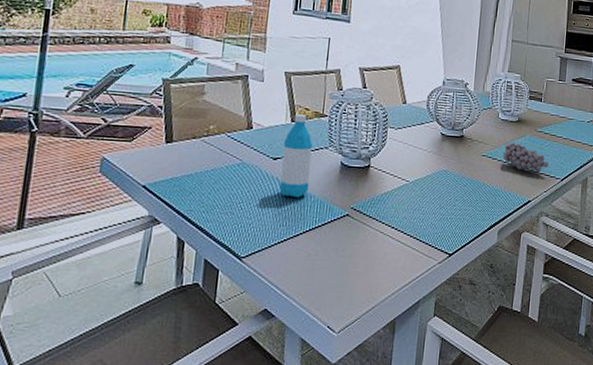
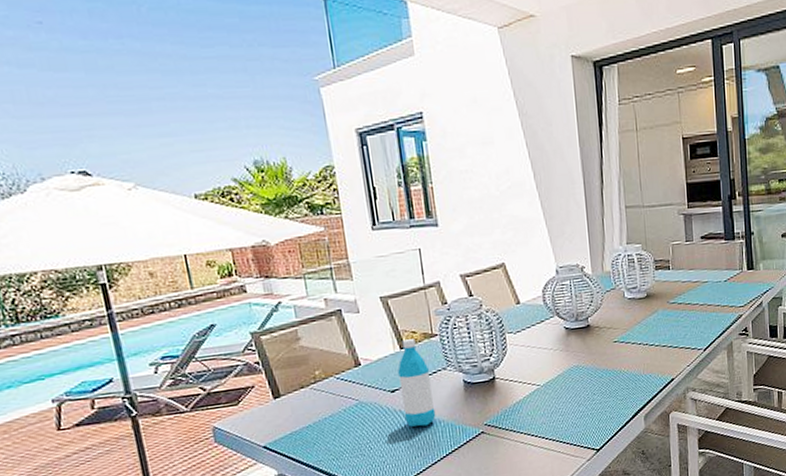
fruit: present [503,143,549,173] -> none [636,320,688,349]

